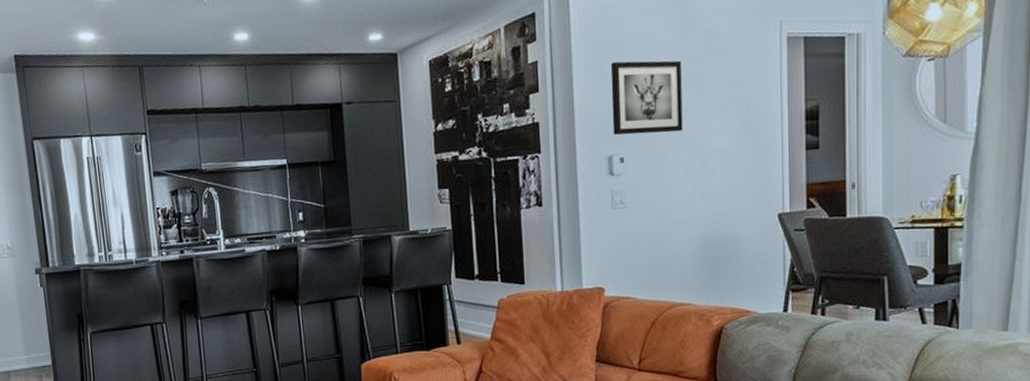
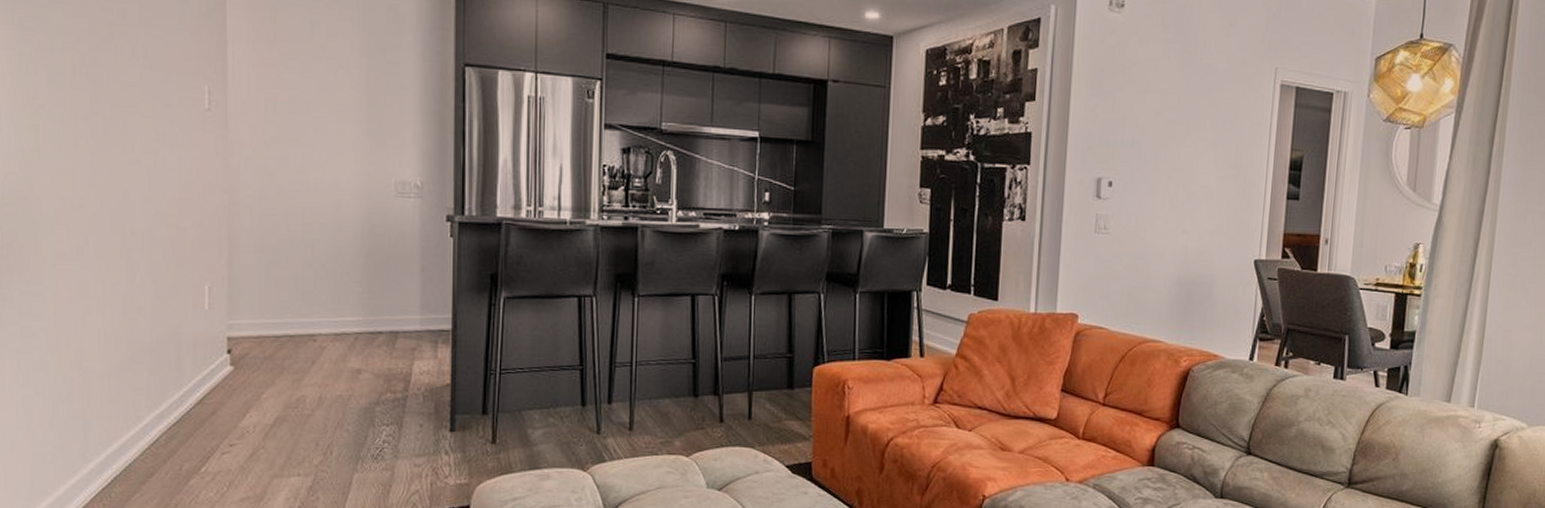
wall art: present [610,60,683,135] -> none [1104,81,1178,163]

